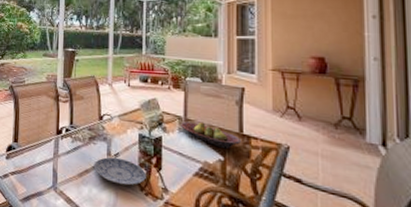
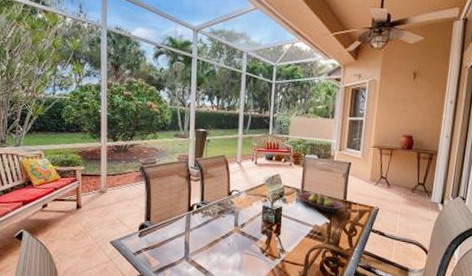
plate: present [93,157,146,186] -> none [222,227,267,250]

